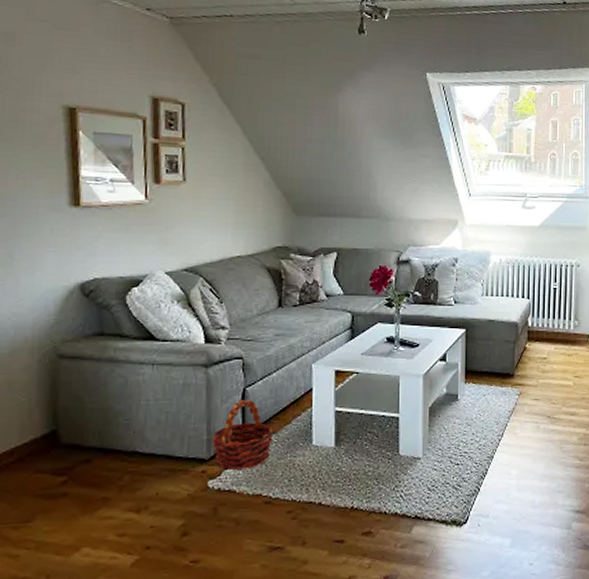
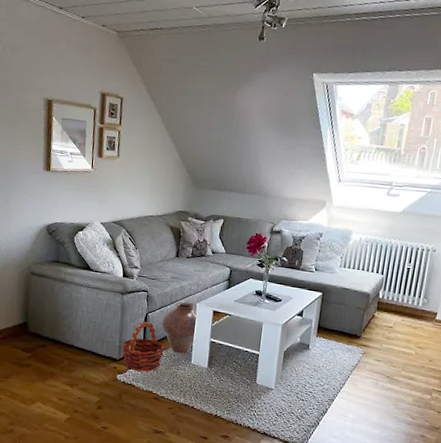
vase: none [265,364,315,435] -> present [160,301,197,354]

